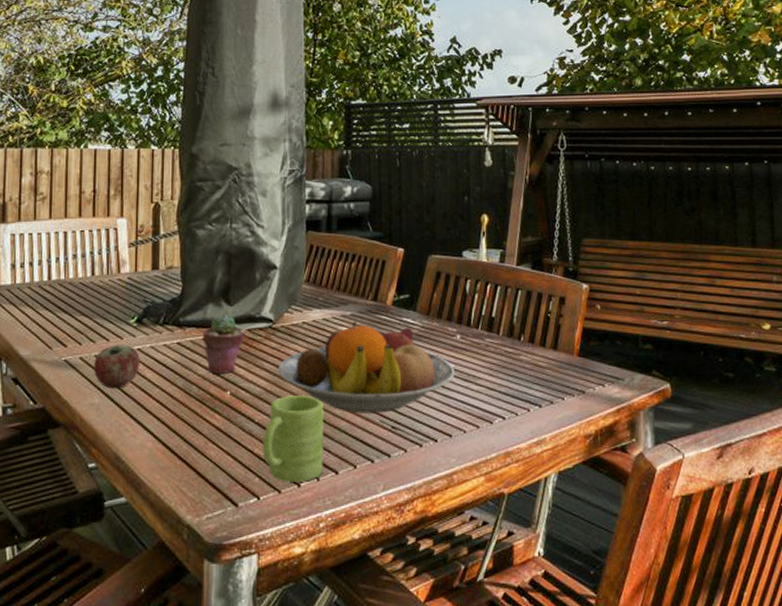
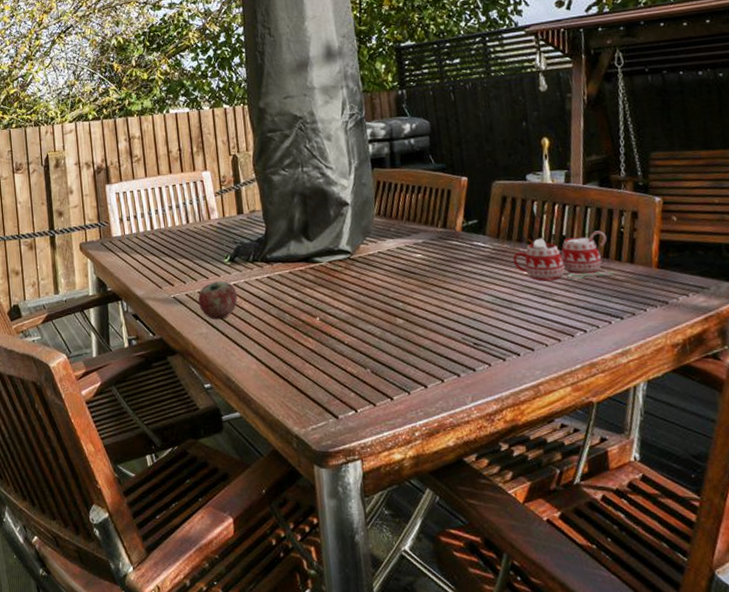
potted succulent: present [202,315,245,374] -> none [288,249,327,302]
mug: present [263,395,324,482] -> none [354,318,413,396]
fruit bowl: present [278,321,454,414] -> none [360,248,531,333]
mug: none [440,314,537,365] -> present [512,230,614,281]

